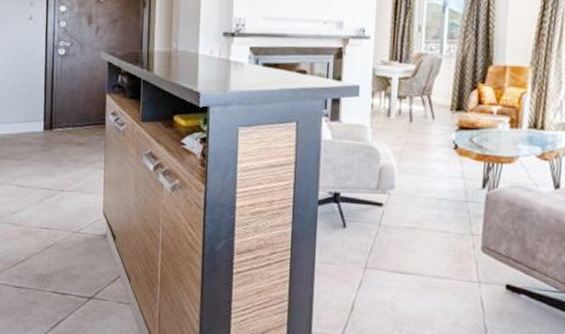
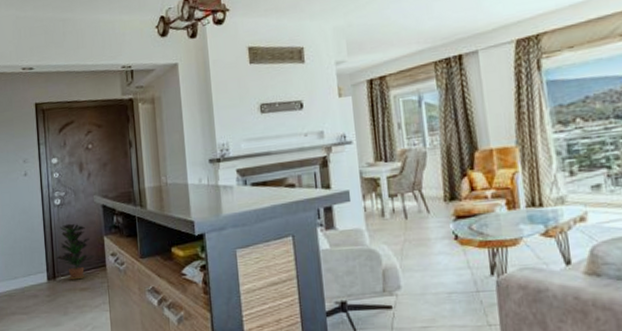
potted plant: none [55,75,95,134] -> present [56,223,94,280]

